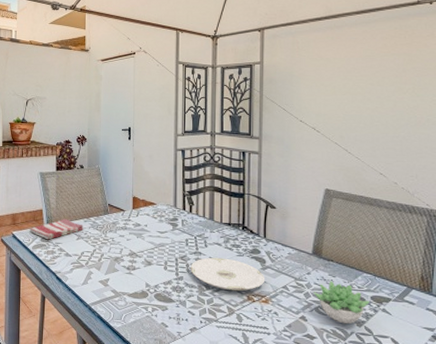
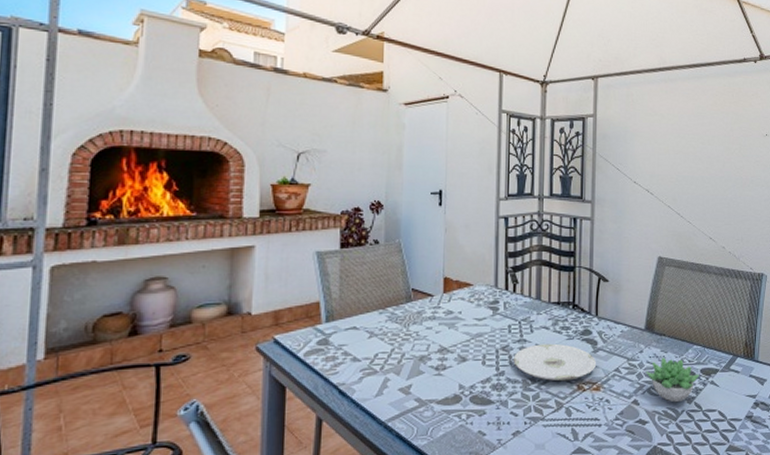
dish towel: present [29,219,84,240] -> none [300,312,378,342]

